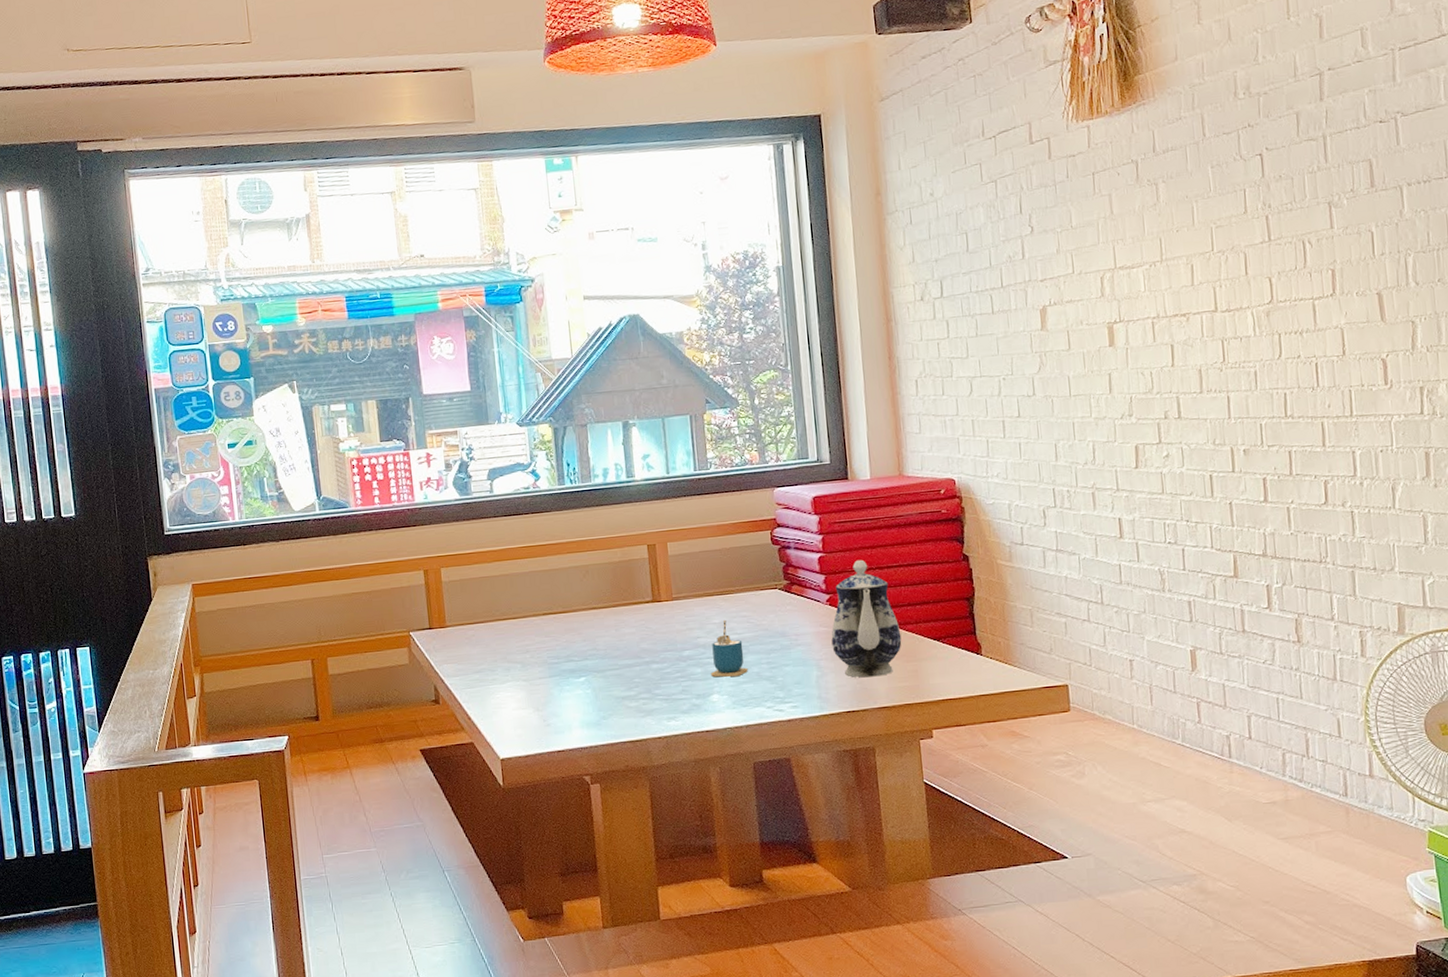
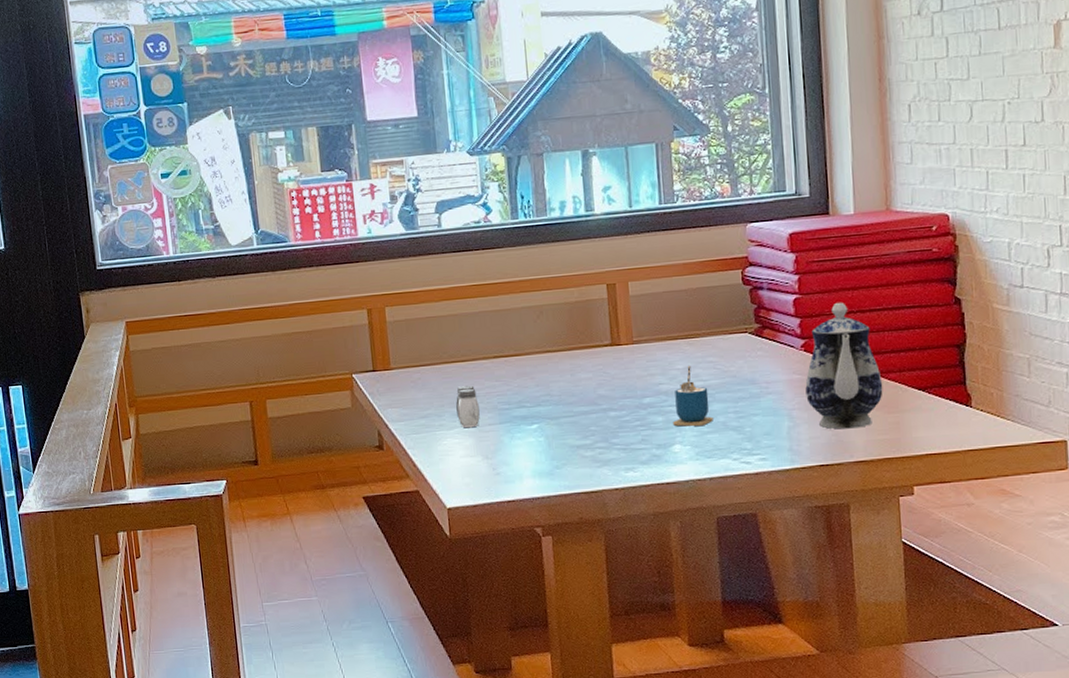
salt and pepper shaker: none [508,641,531,682] -> present [456,385,480,428]

